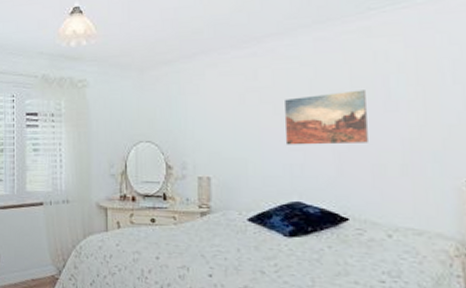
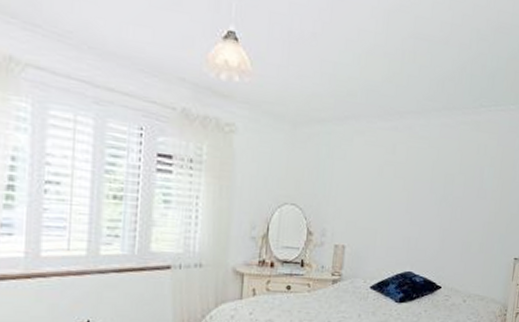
wall art: present [285,90,368,145] -> none [408,176,468,223]

